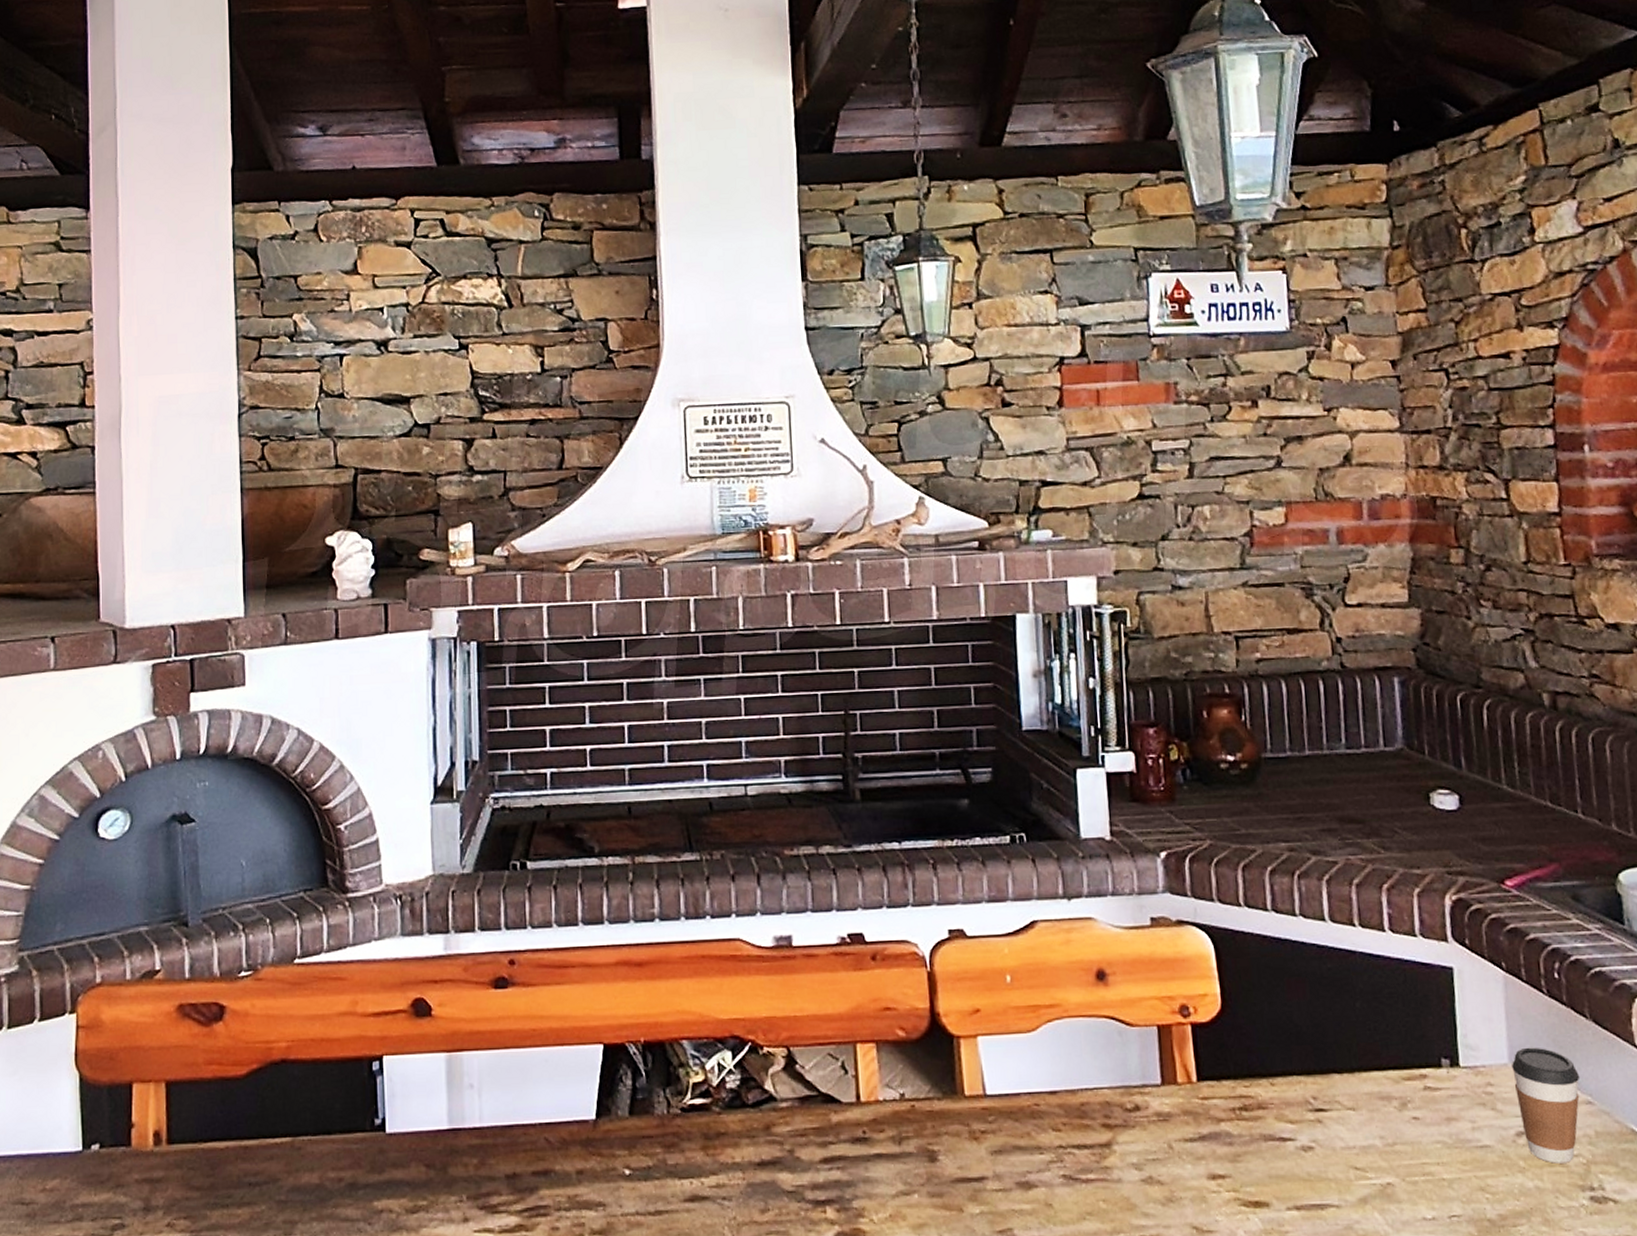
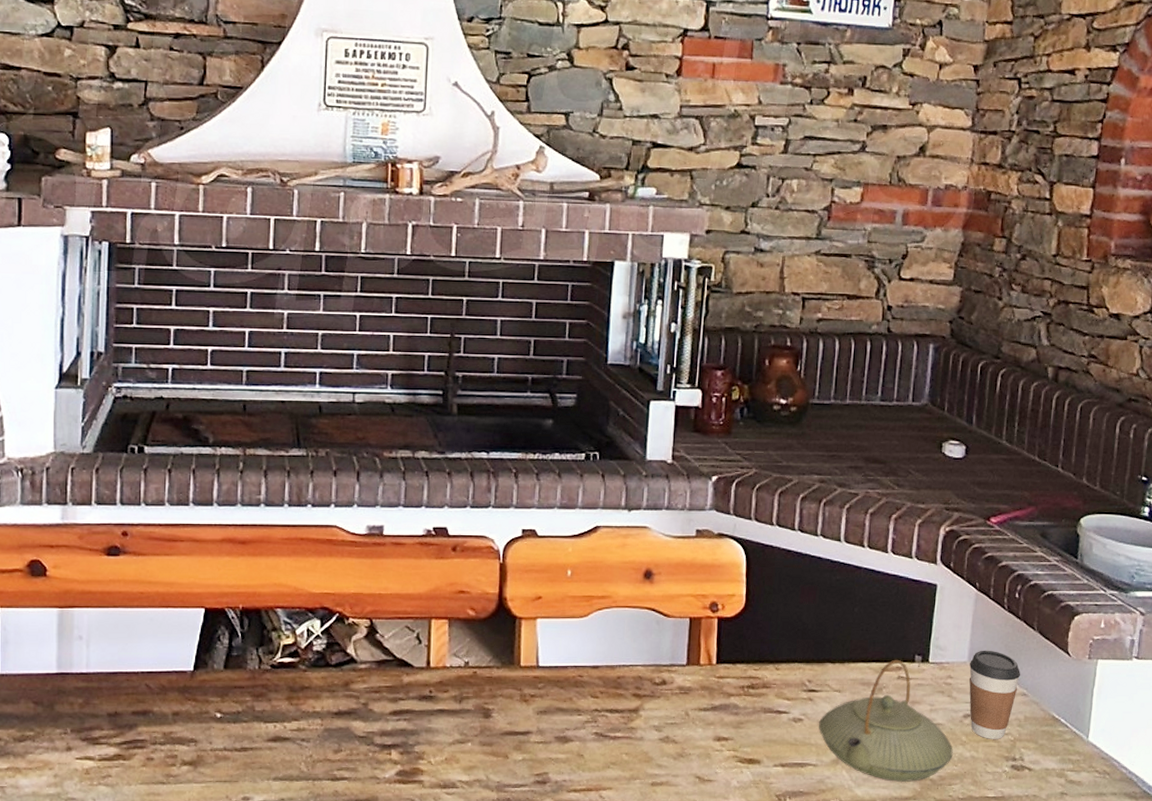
teapot: none [1333,1064,1512,1225] -> present [818,659,953,783]

